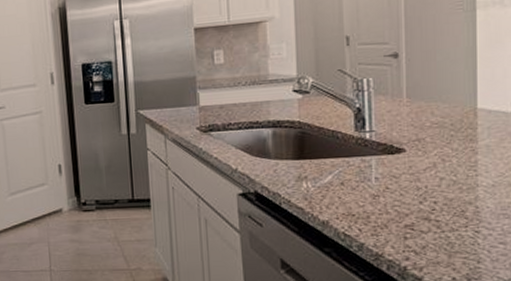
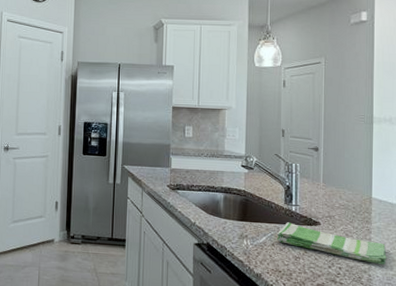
dish towel: none [346,153,500,193] -> present [276,222,387,265]

